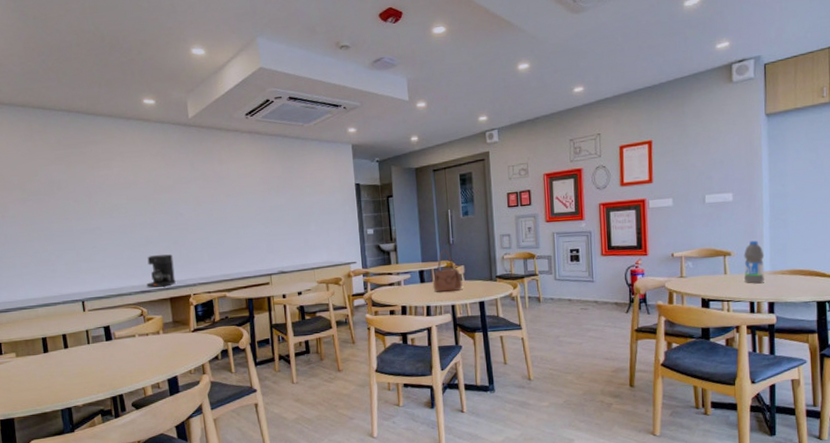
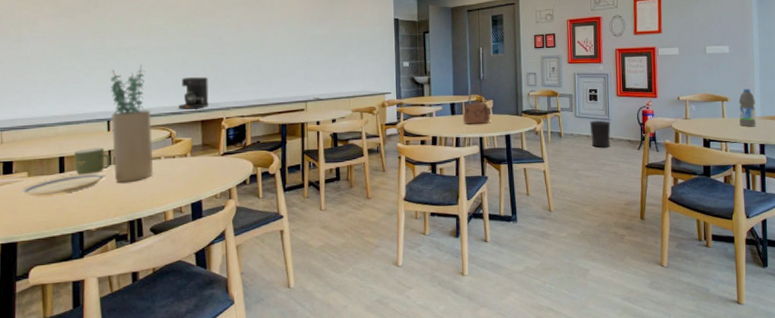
plate: none [11,351,86,376] -> present [21,173,105,197]
mug: none [55,327,90,354] -> present [74,147,111,175]
vase: none [81,244,130,361] -> present [111,64,154,183]
waste bin: none [571,282,595,313] -> present [589,121,611,148]

